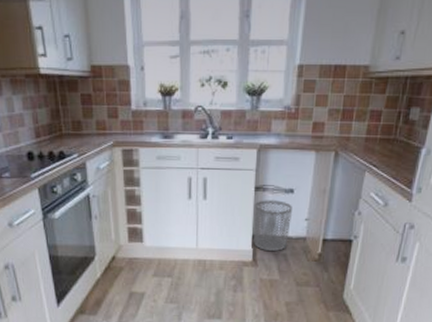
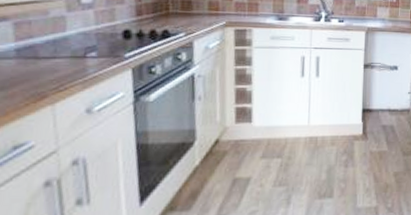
waste bin: present [253,200,292,252] -> none [363,76,397,124]

